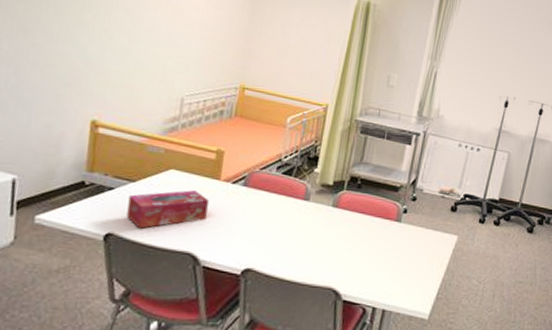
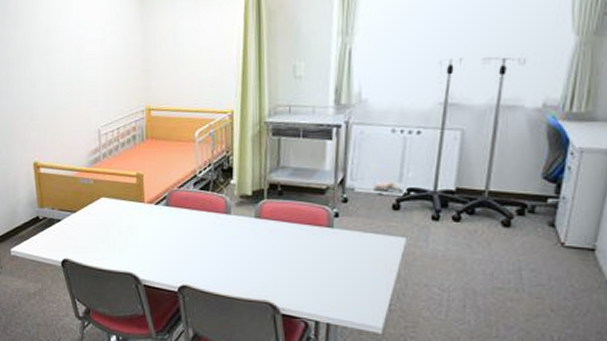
tissue box: present [126,190,209,229] -> none [74,215,139,254]

